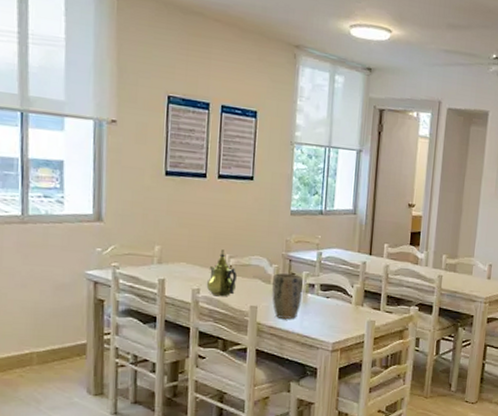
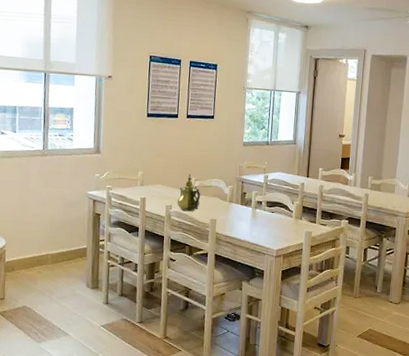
plant pot: present [272,273,303,319] -> none [228,192,253,230]

